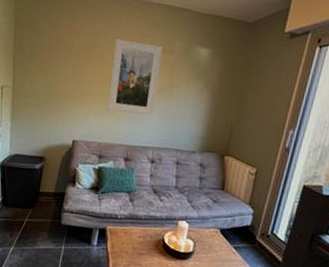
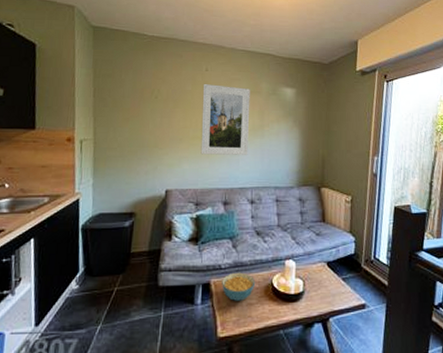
cereal bowl: none [116,223,148,250] -> present [222,272,256,301]

